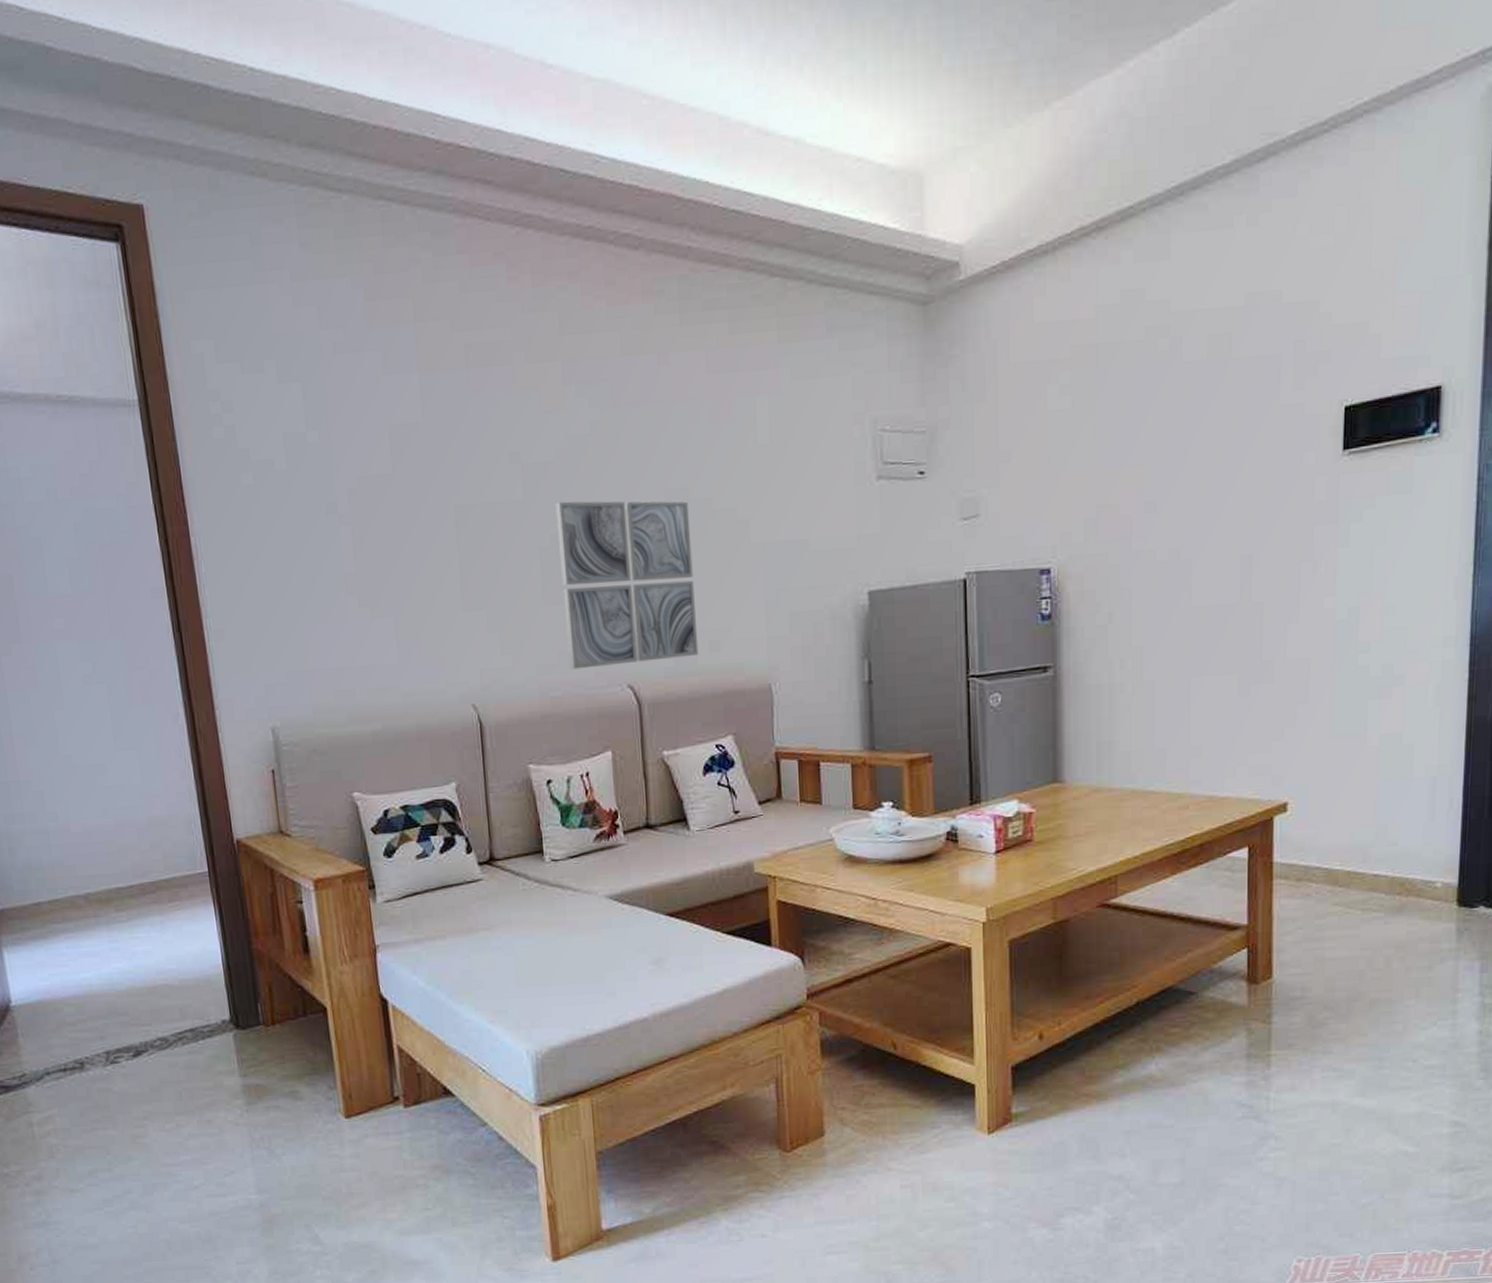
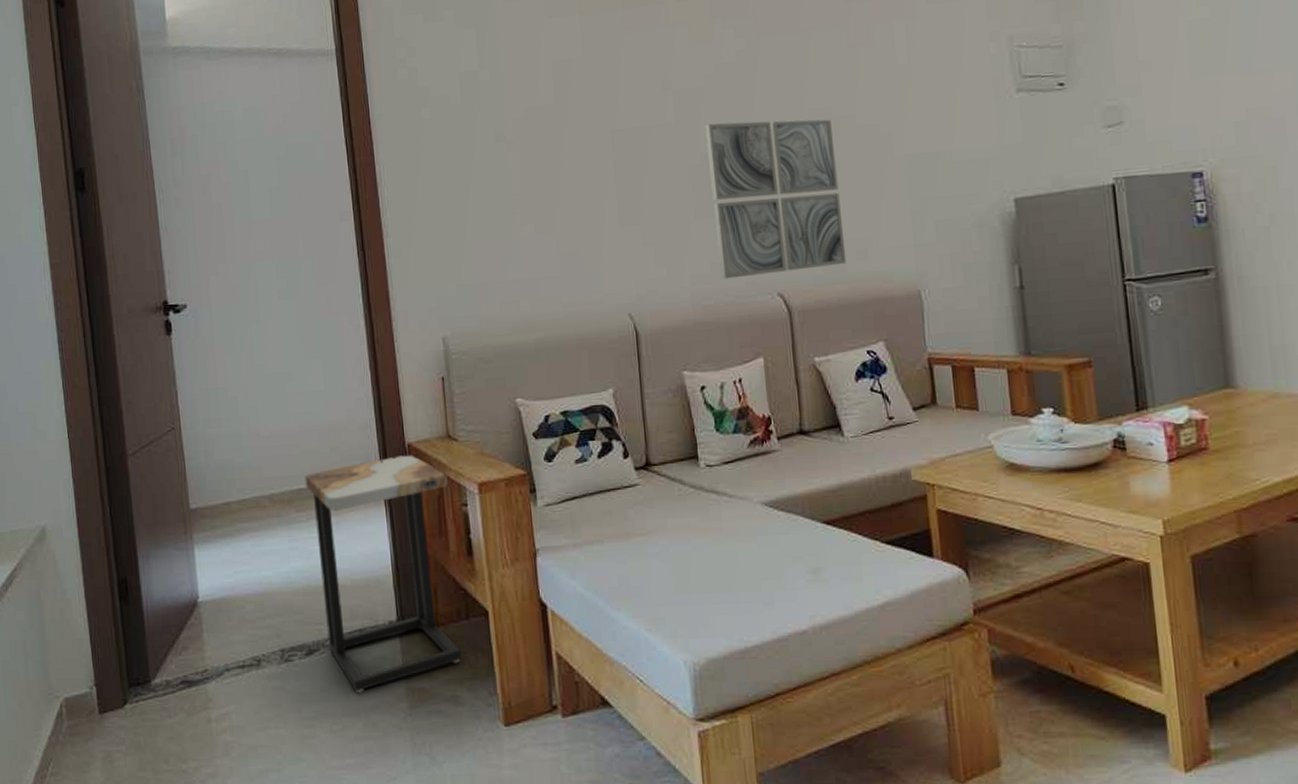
side table: none [123,851,300,1091] -> present [305,455,462,693]

